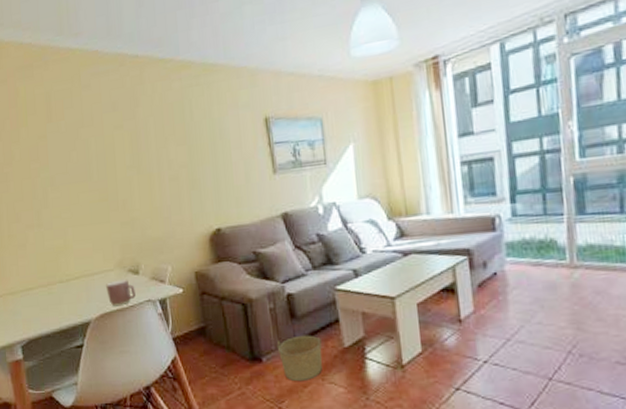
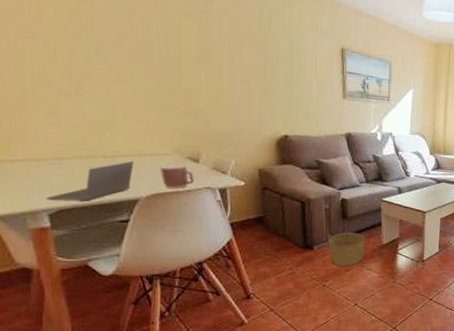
laptop computer: none [19,281,84,332] -> present [46,160,134,201]

